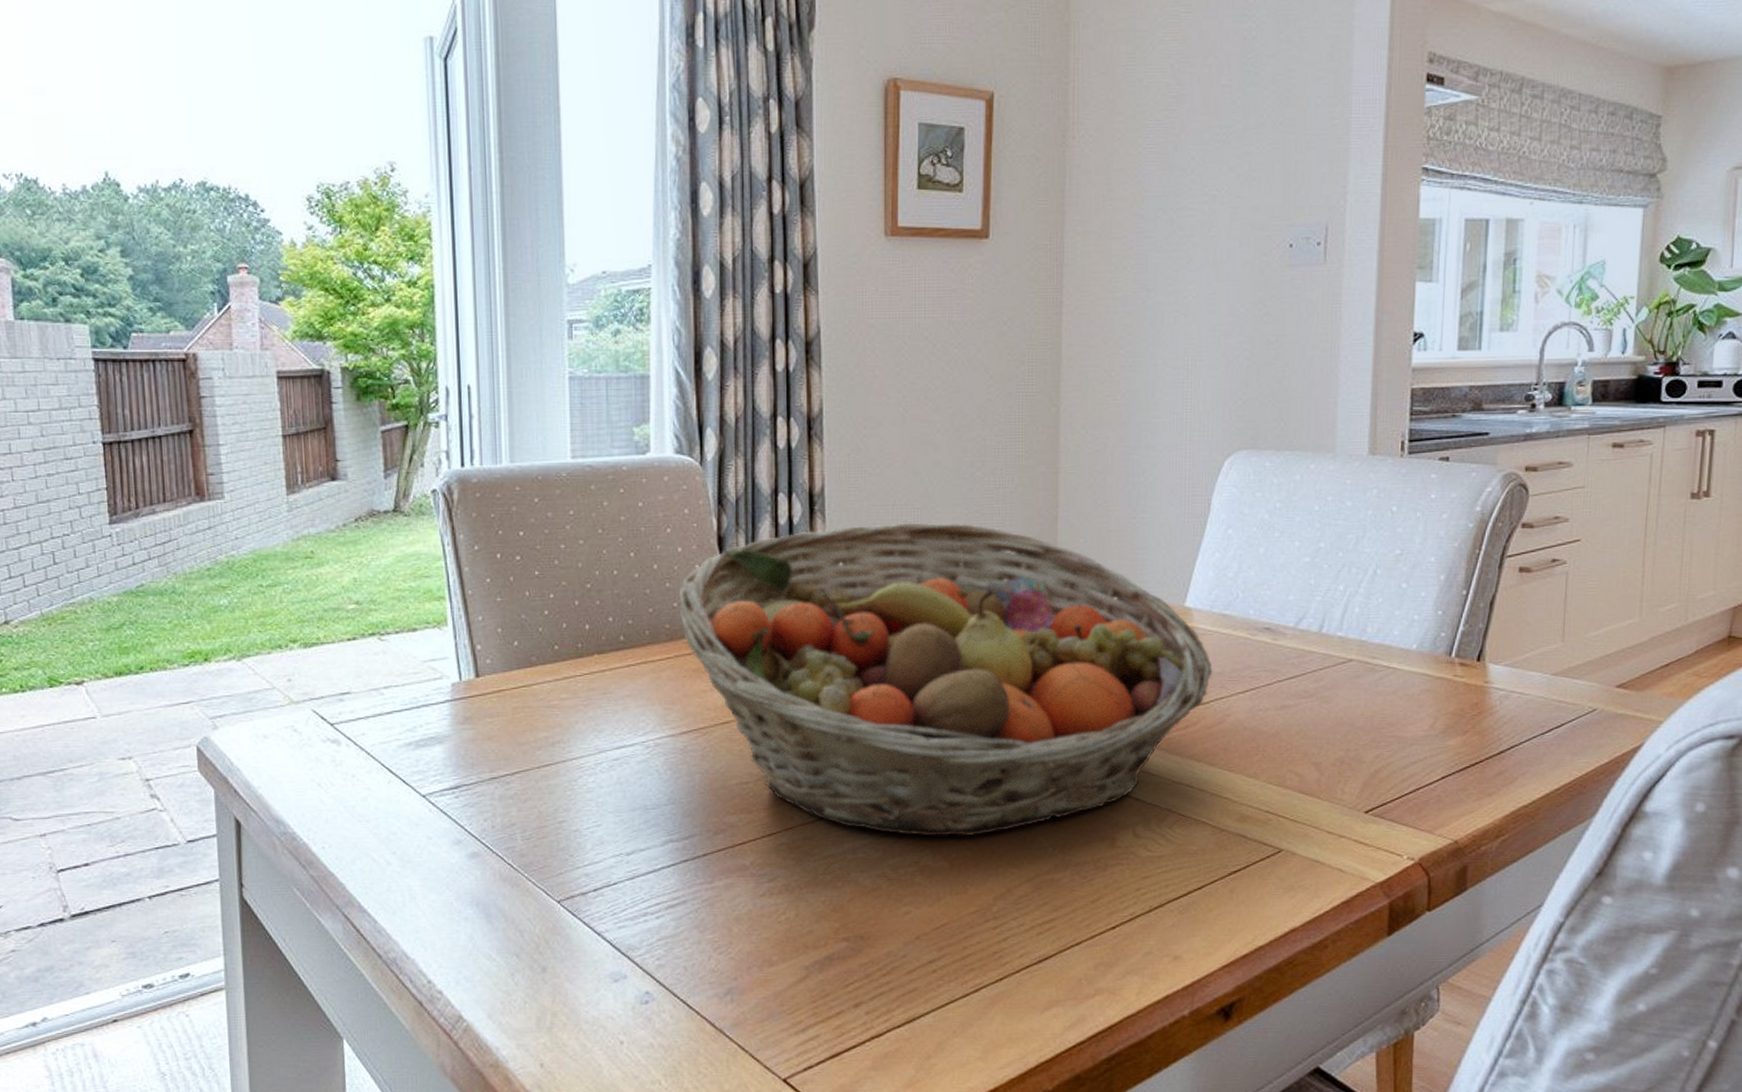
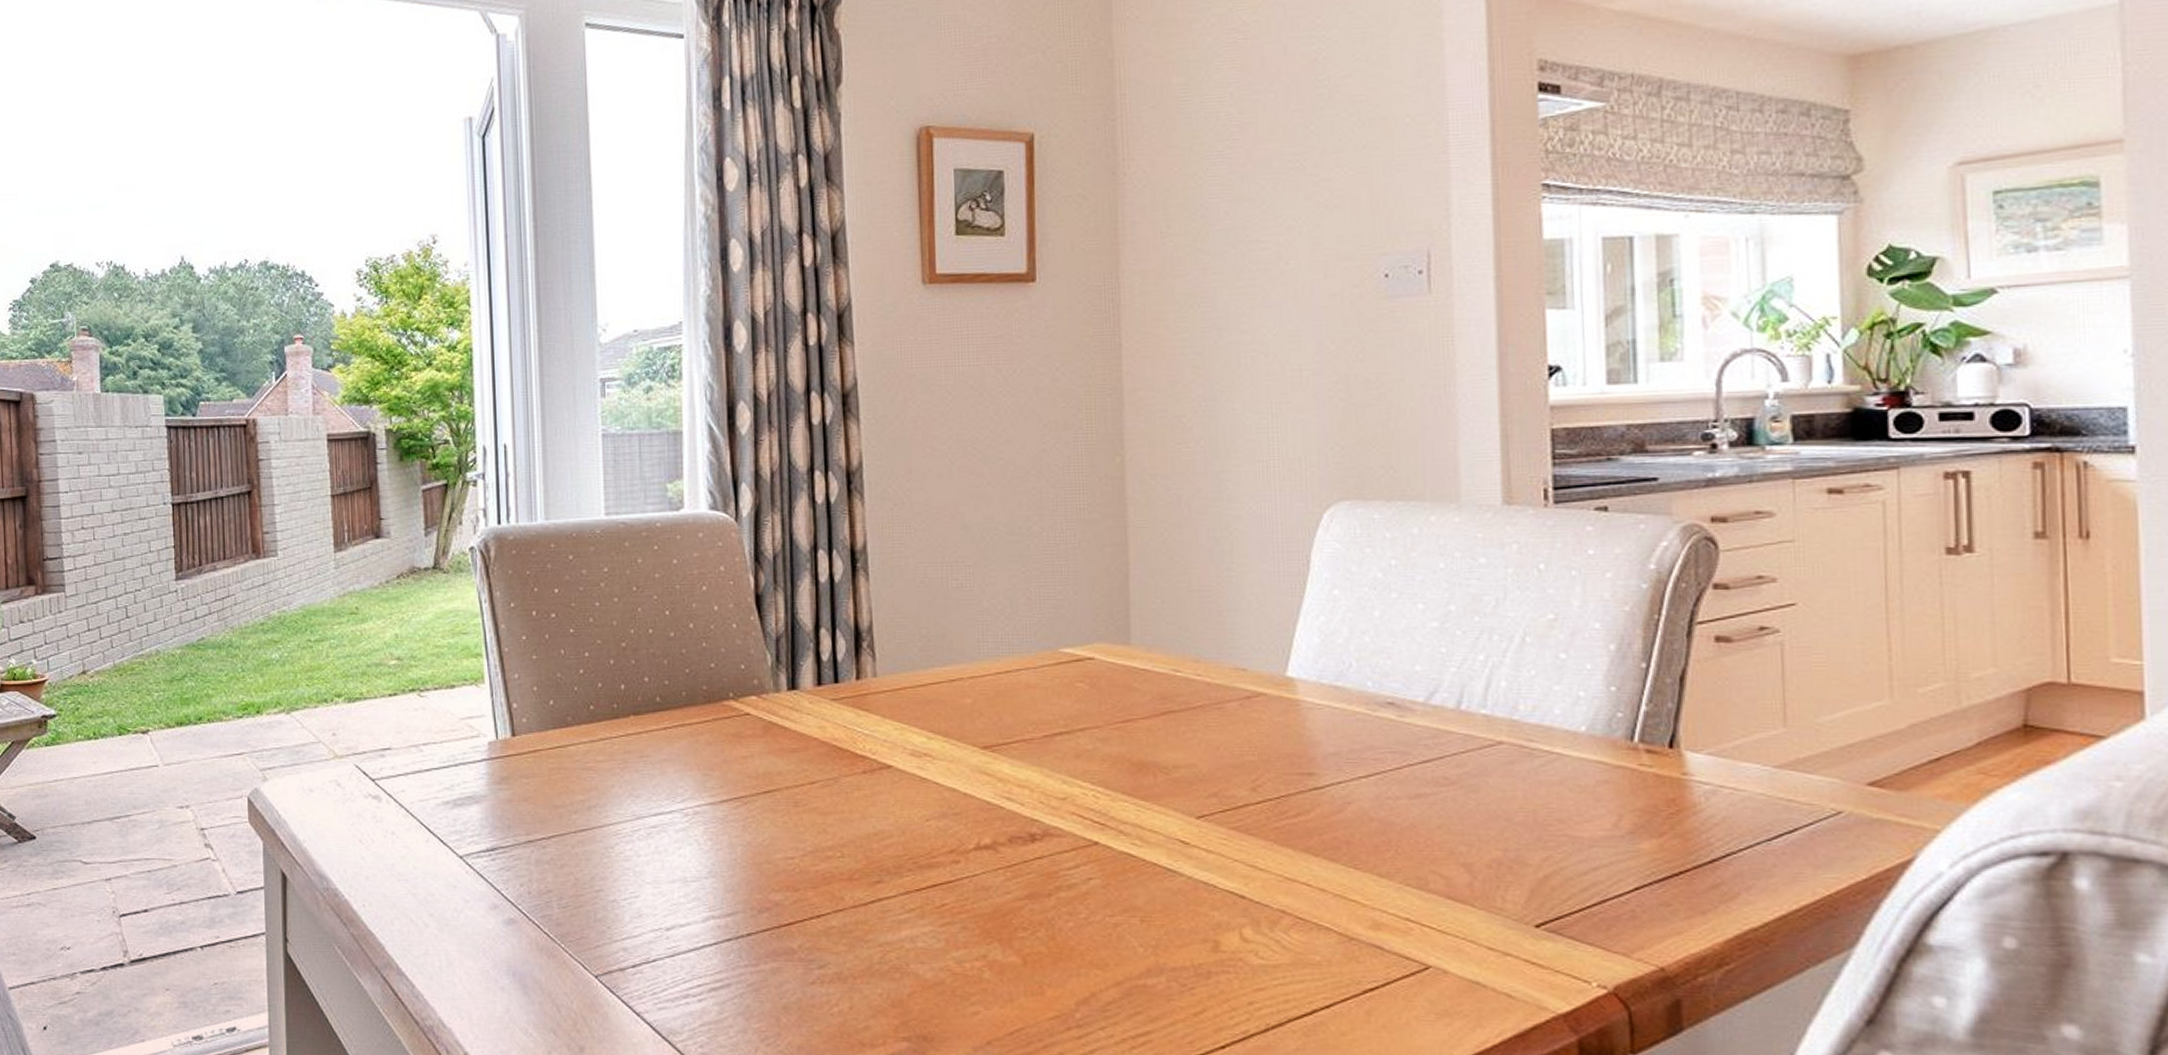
fruit basket: present [678,522,1213,837] -> none [716,580,1326,930]

